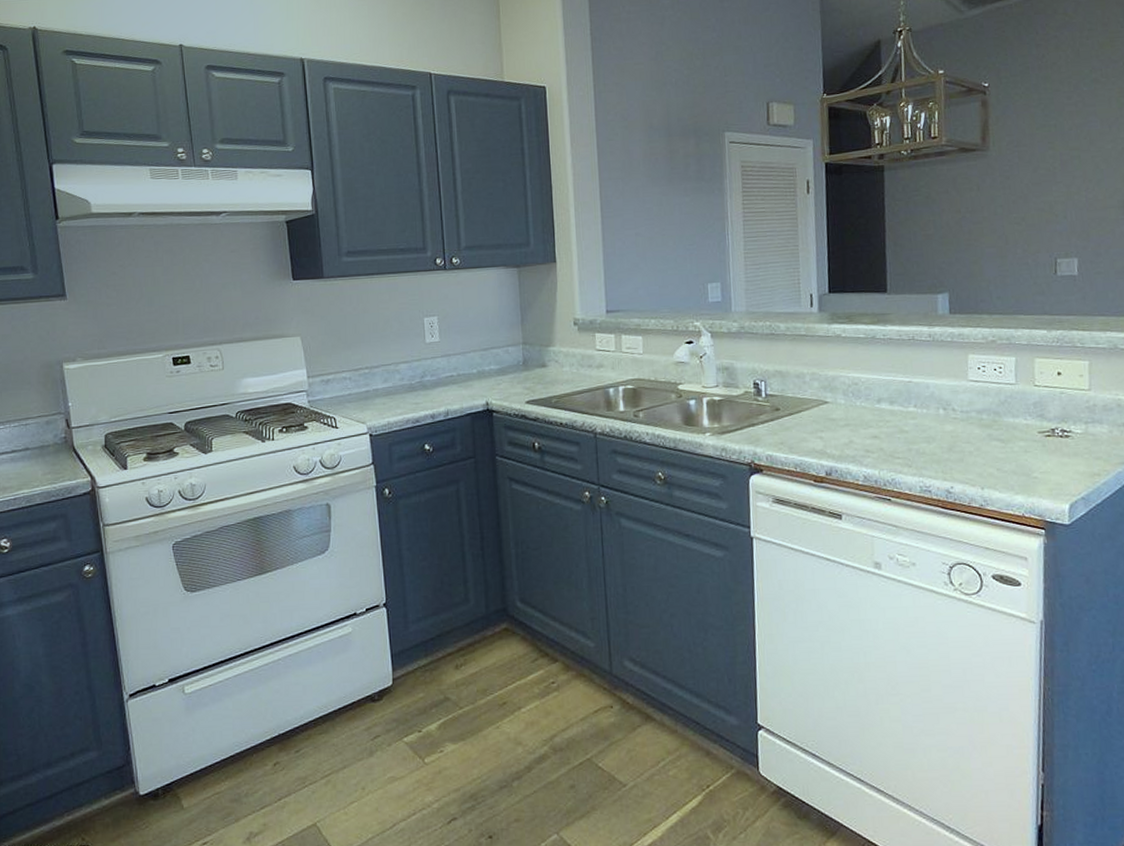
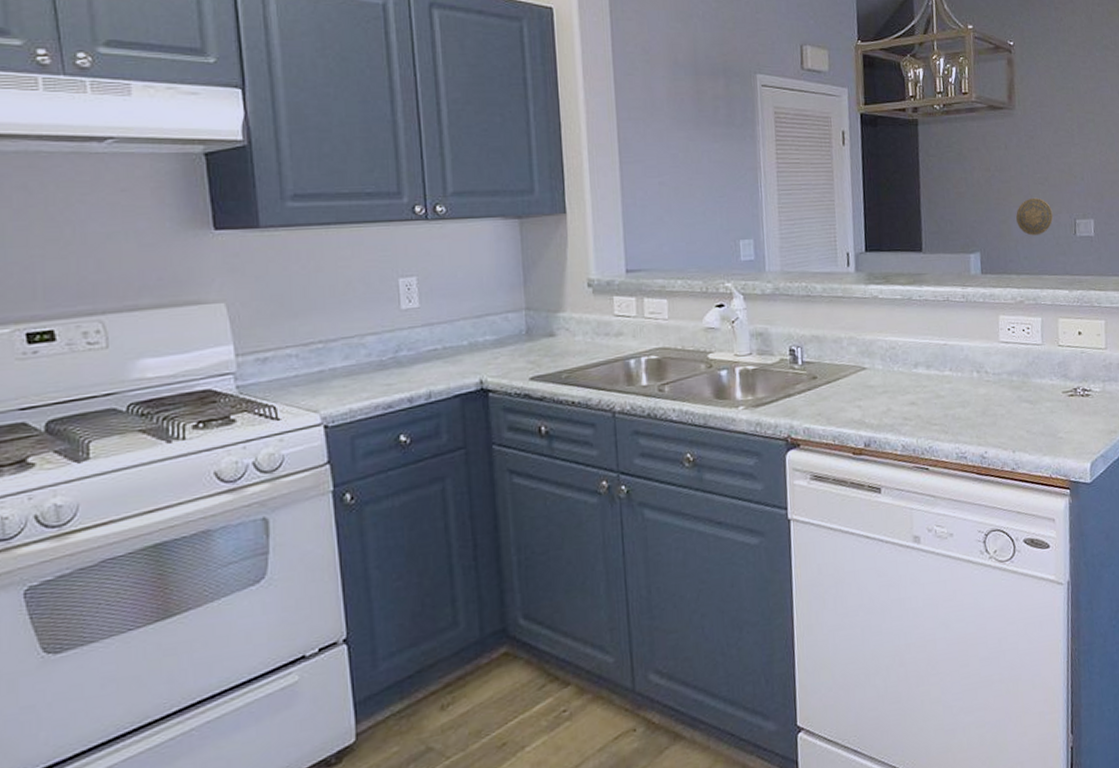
decorative plate: none [988,237,1031,276] -> present [1016,197,1054,236]

